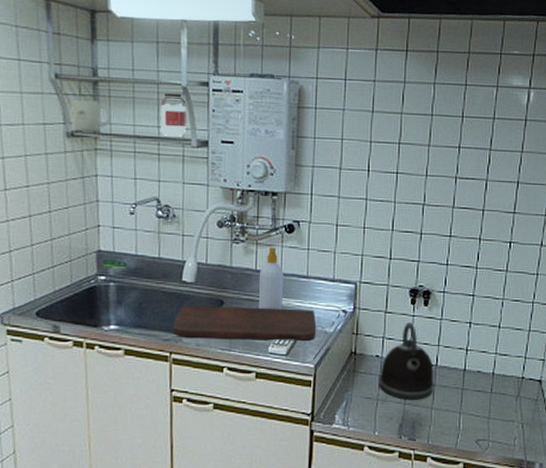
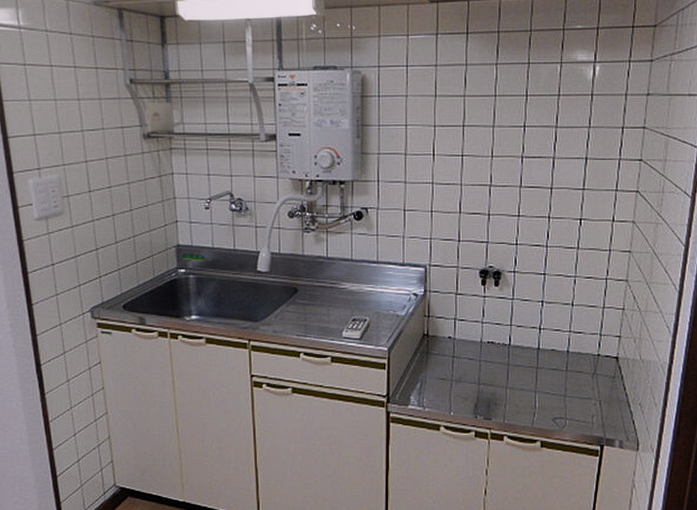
jar: present [160,93,187,137] -> none [229,91,254,132]
cutting board: present [173,305,317,342] -> none [250,293,389,326]
soap bottle: present [258,247,283,310] -> none [330,234,354,296]
kettle: present [379,321,435,400] -> none [452,302,508,380]

